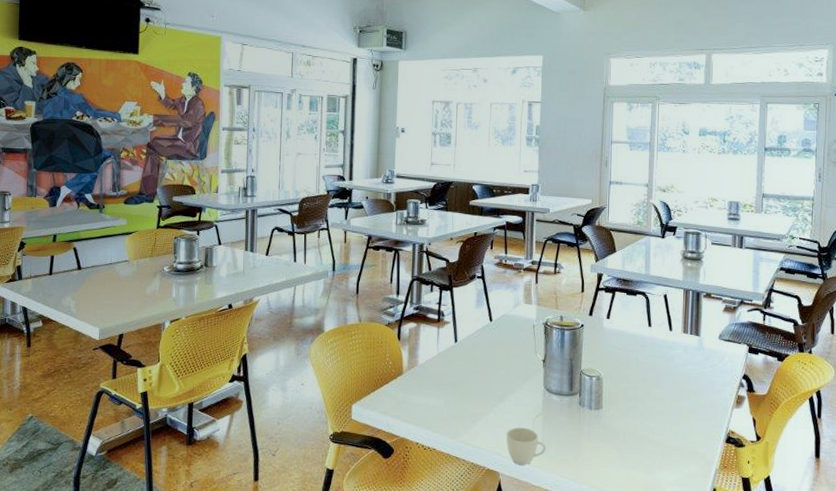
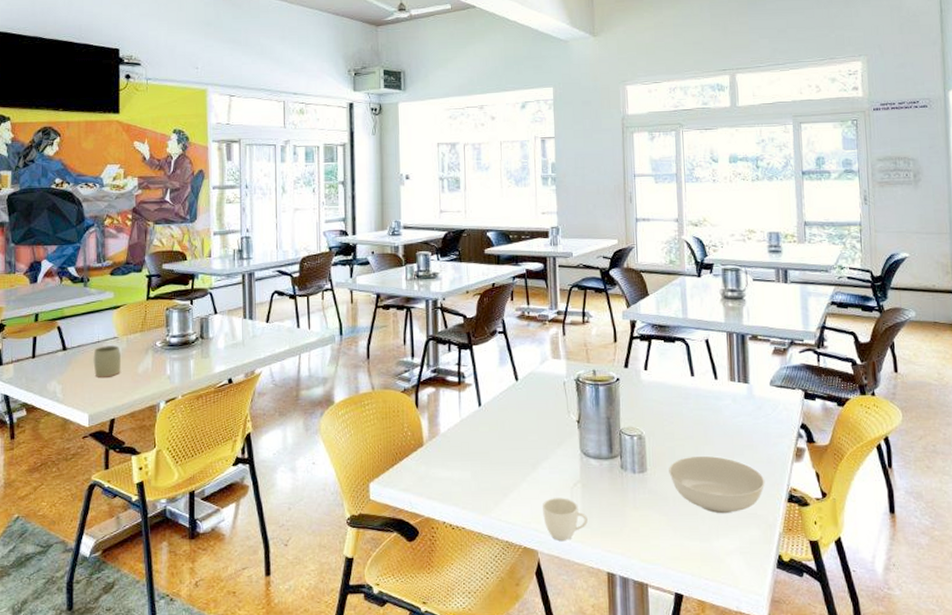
mug: none [105,268,132,296] -> present [93,345,122,378]
bowl: none [622,397,707,450] -> present [669,455,765,514]

